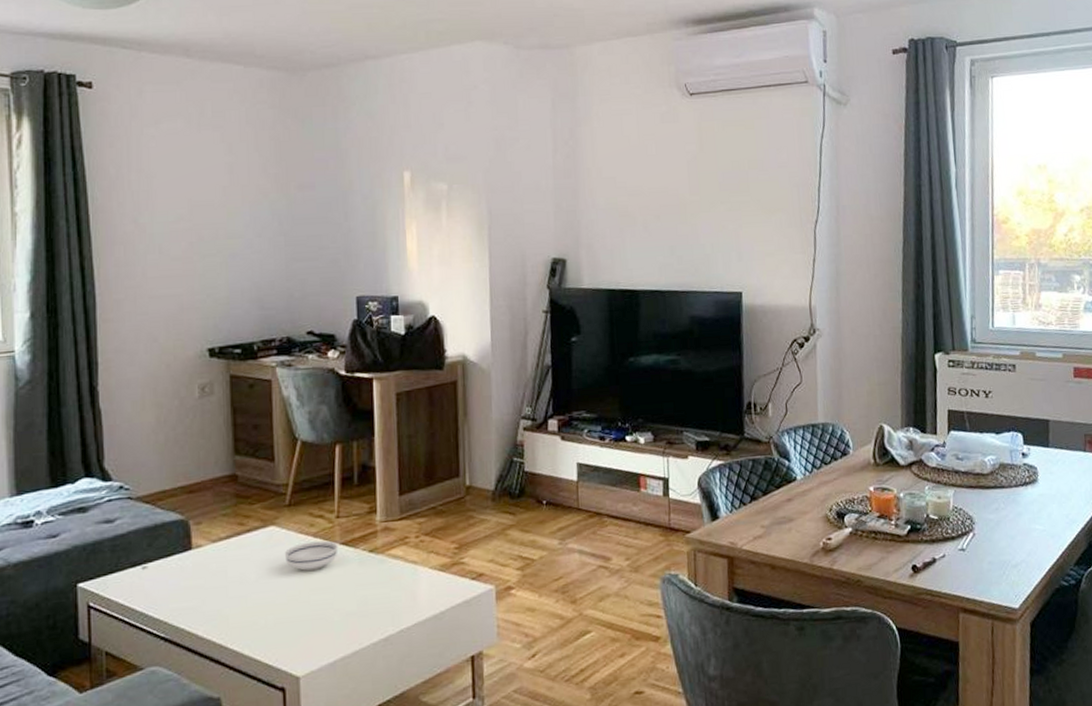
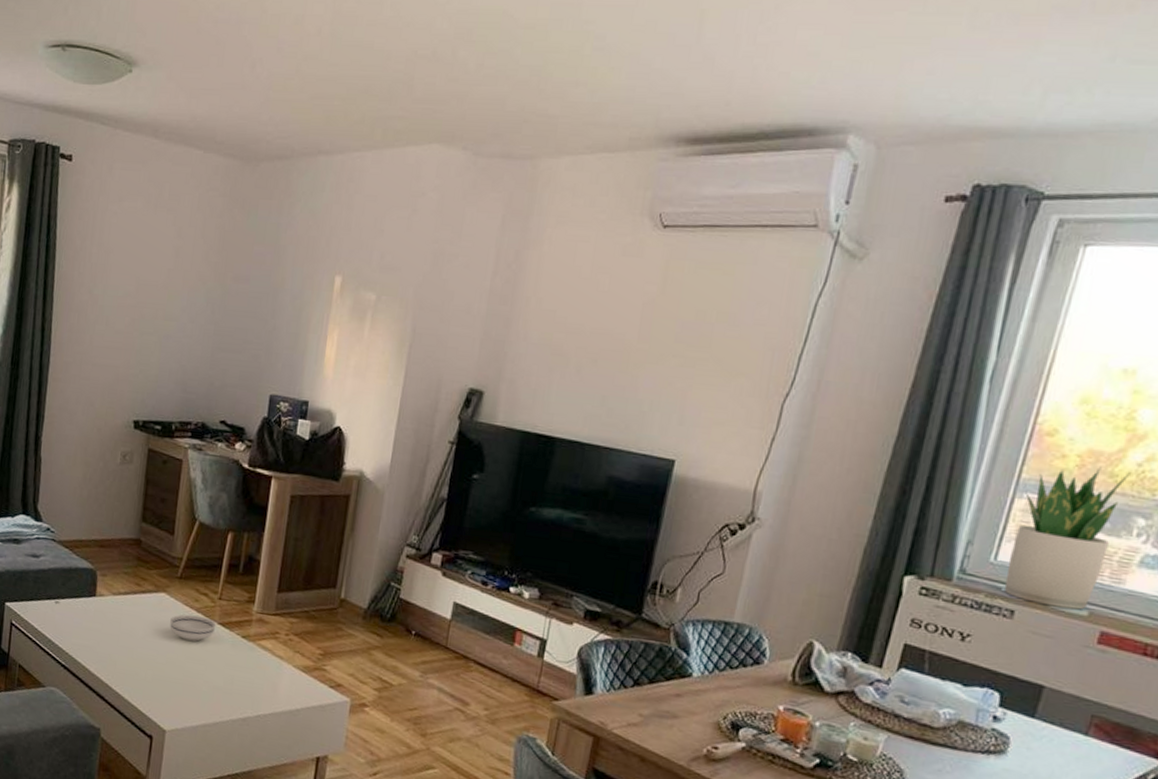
planter: none [1000,240,1063,356] -> present [1004,466,1131,610]

